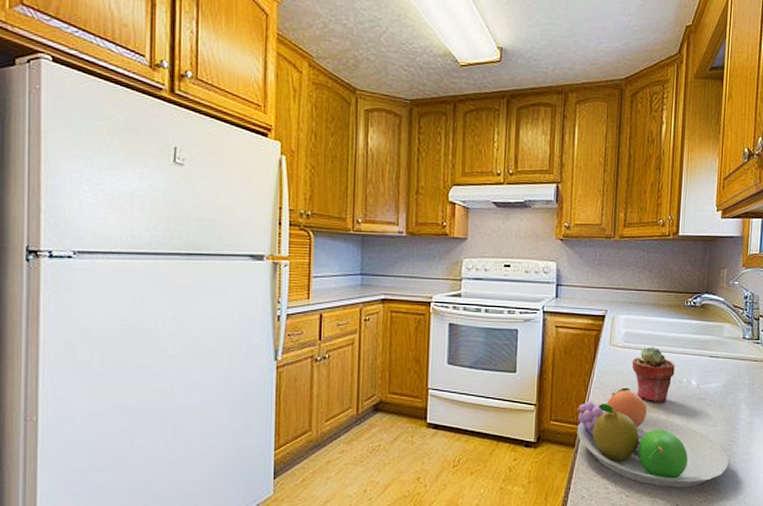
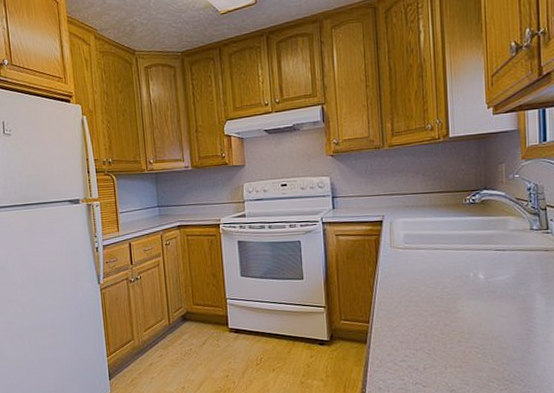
fruit bowl: present [577,387,729,488] -> none [365,285,528,378]
potted succulent: present [632,346,675,403] -> none [414,245,460,298]

